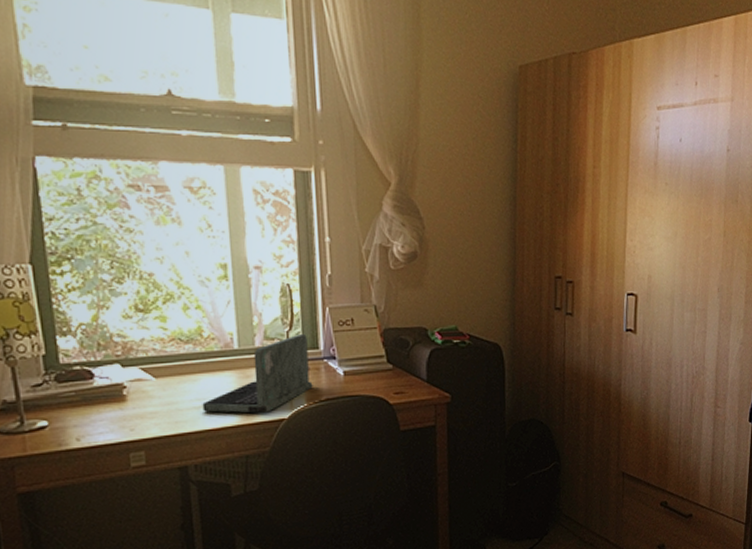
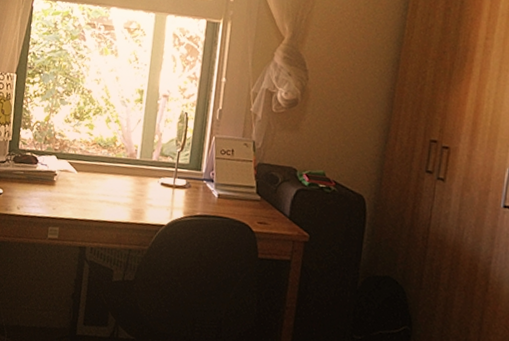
laptop: present [202,334,319,413] -> none [105,156,196,217]

